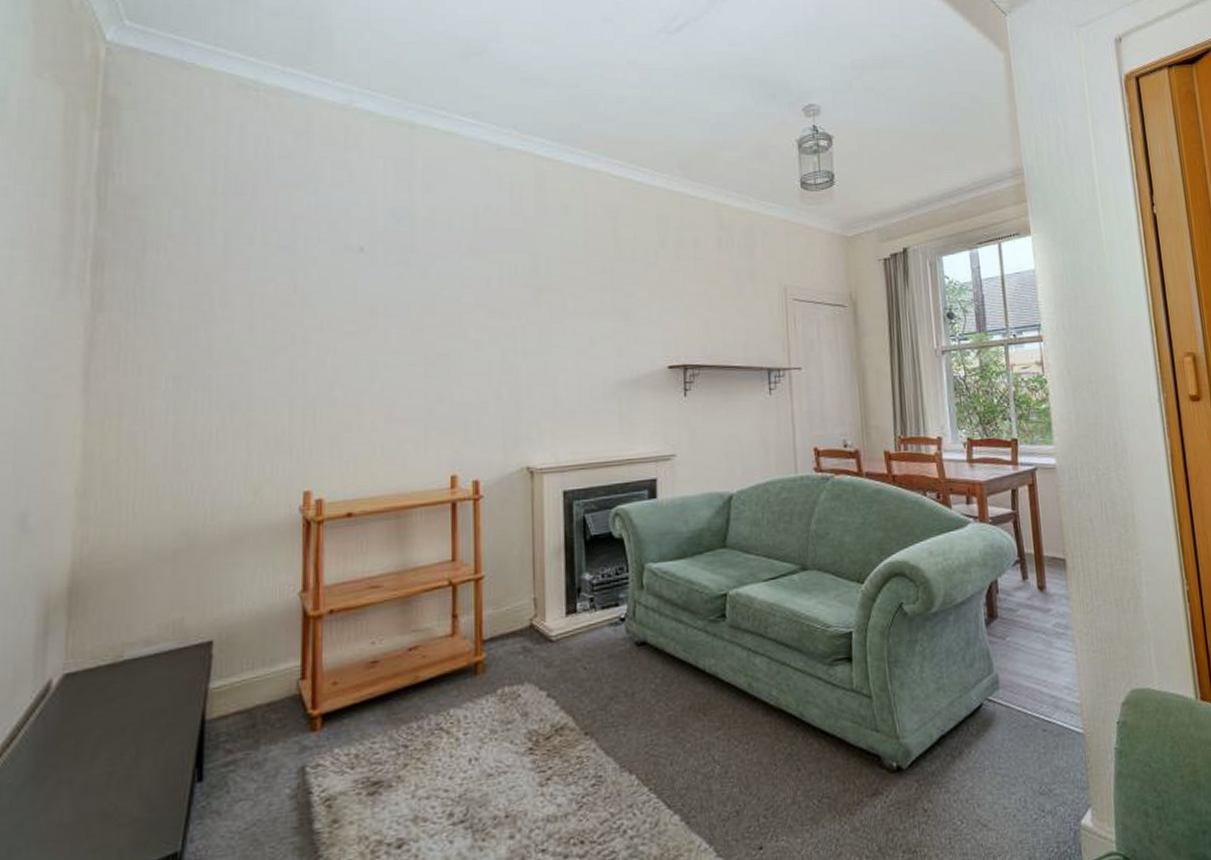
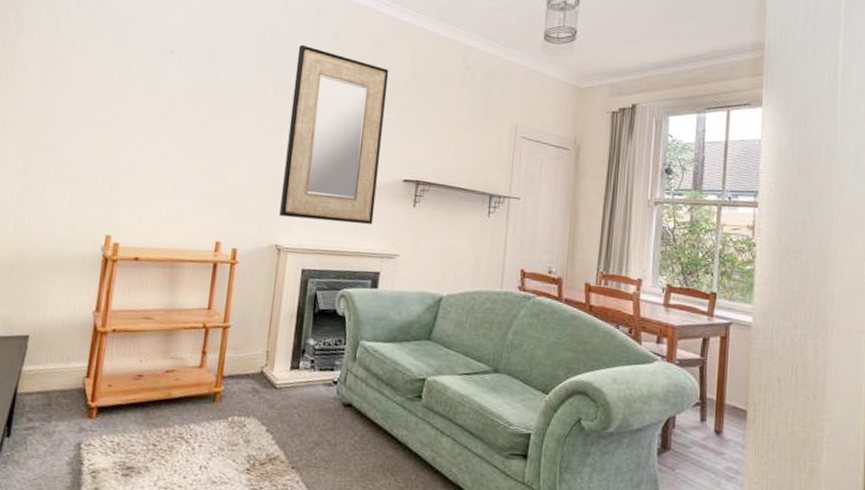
home mirror: none [522,222,640,431] -> present [279,44,389,225]

